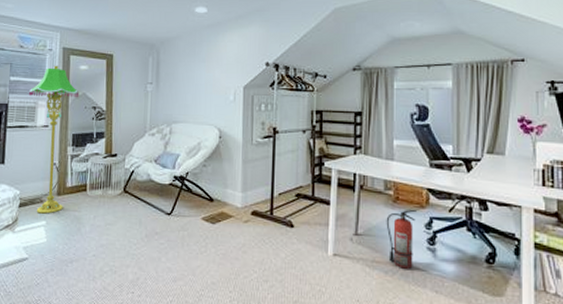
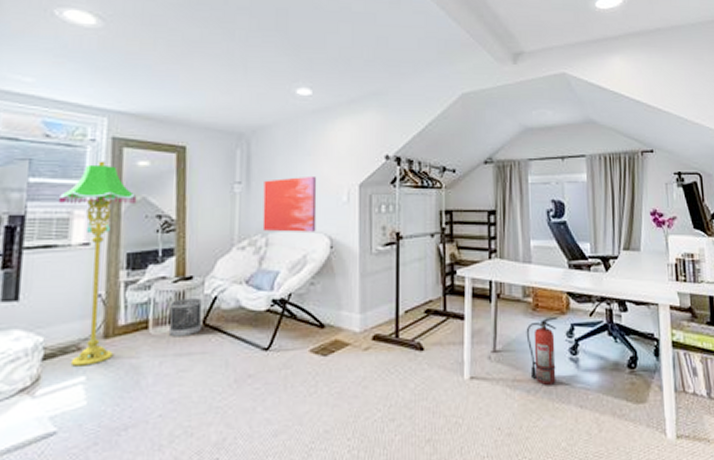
wastebasket: none [101,170,123,199] -> present [169,298,202,337]
wall art: none [167,78,210,124] -> present [262,175,317,232]

